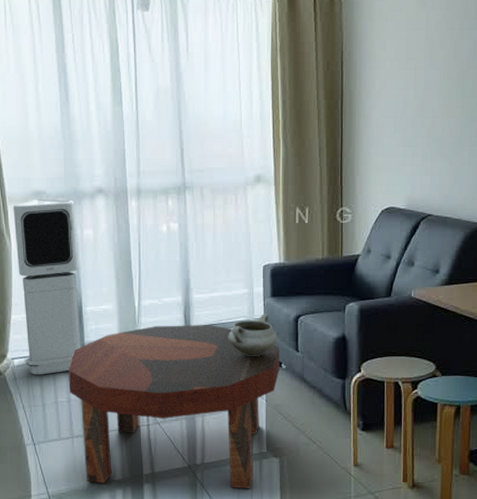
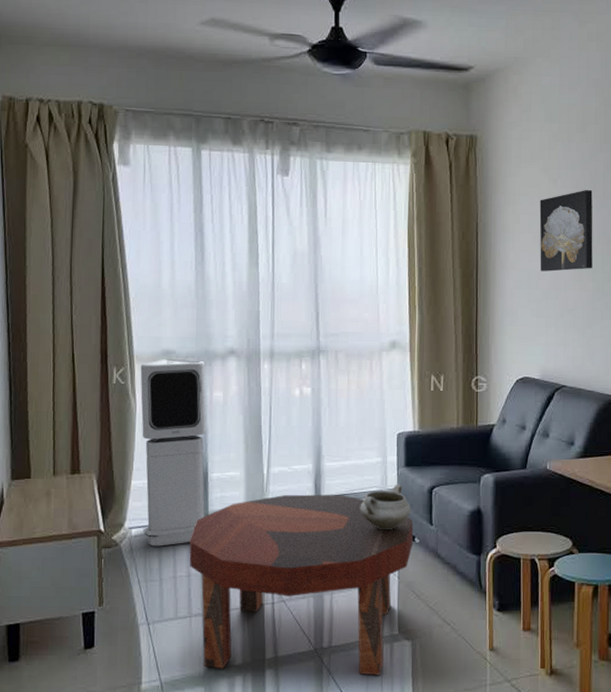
wall art: none [407,12,464,99] -> present [539,190,593,272]

